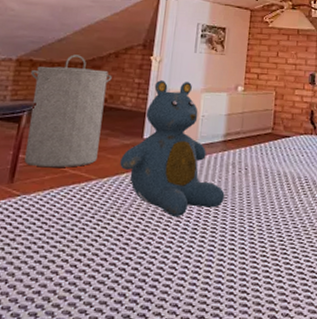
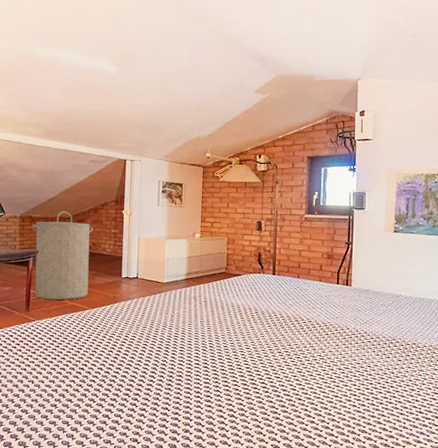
teddy bear: present [120,80,225,216] -> none [106,230,189,338]

